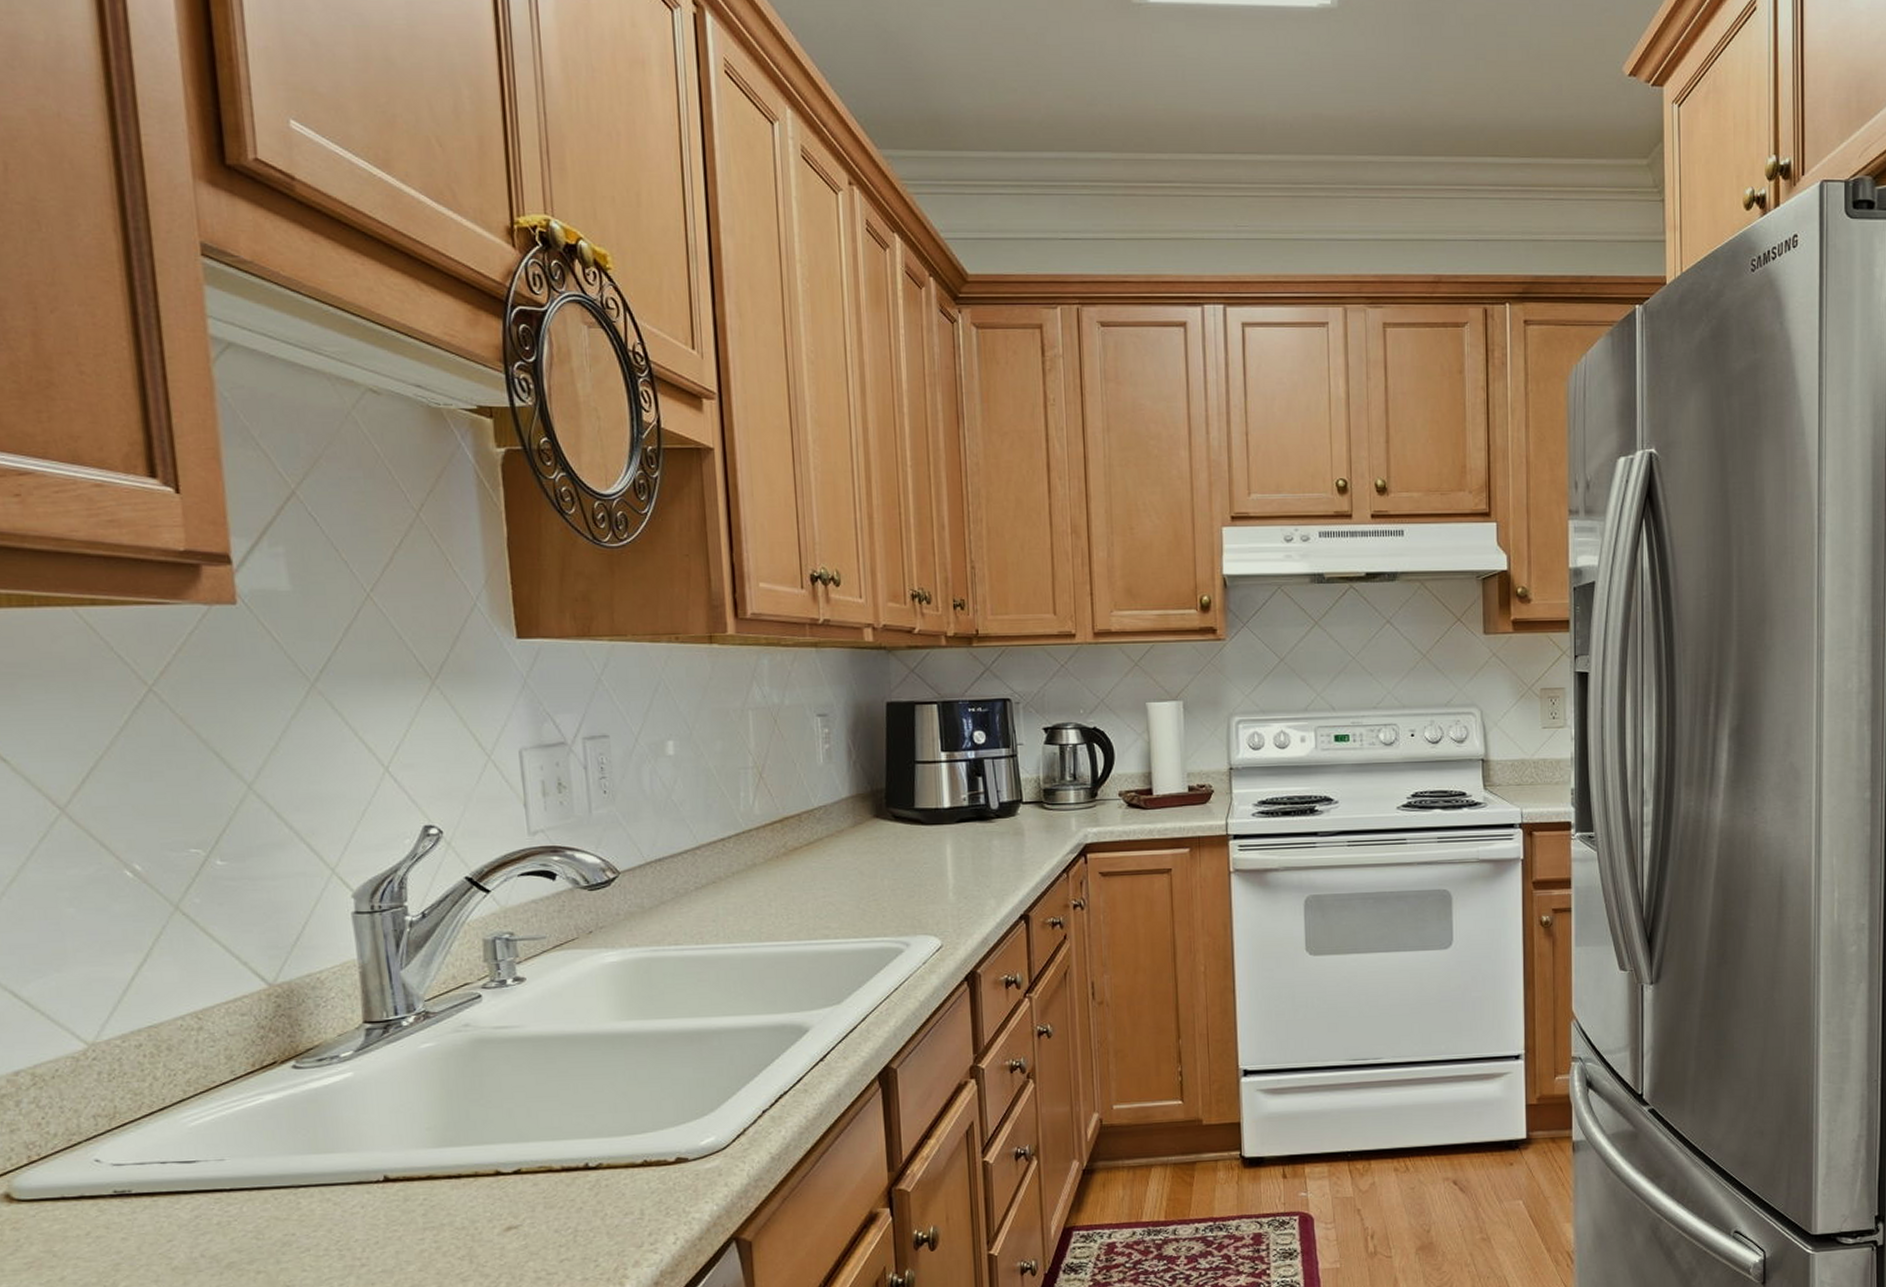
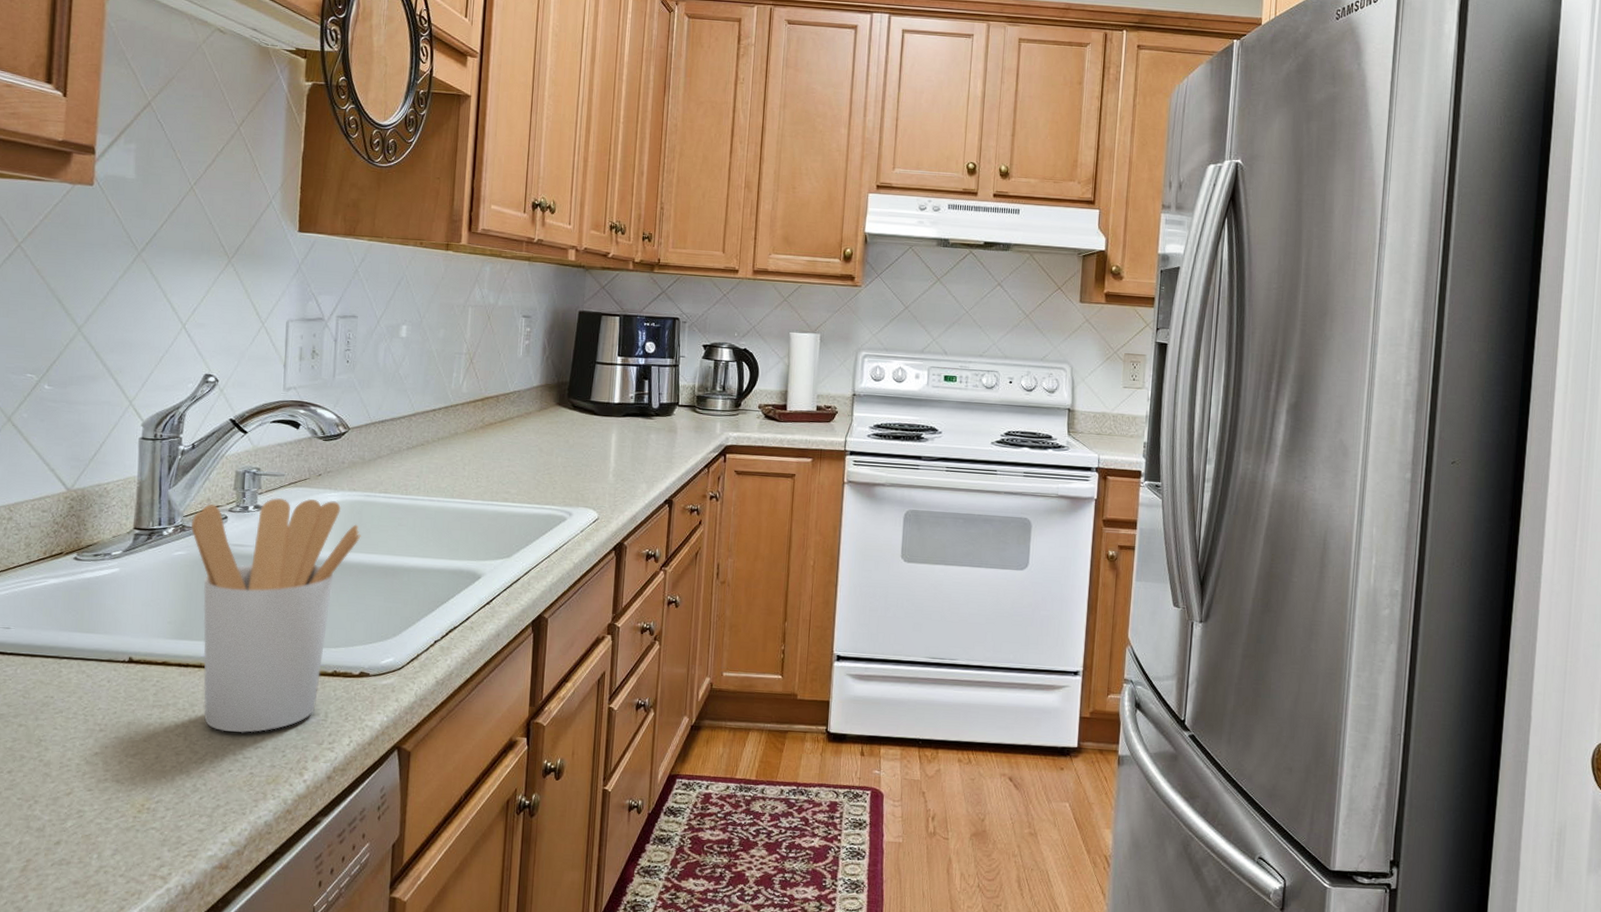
utensil holder: none [436,961,654,1248] -> present [191,497,361,734]

